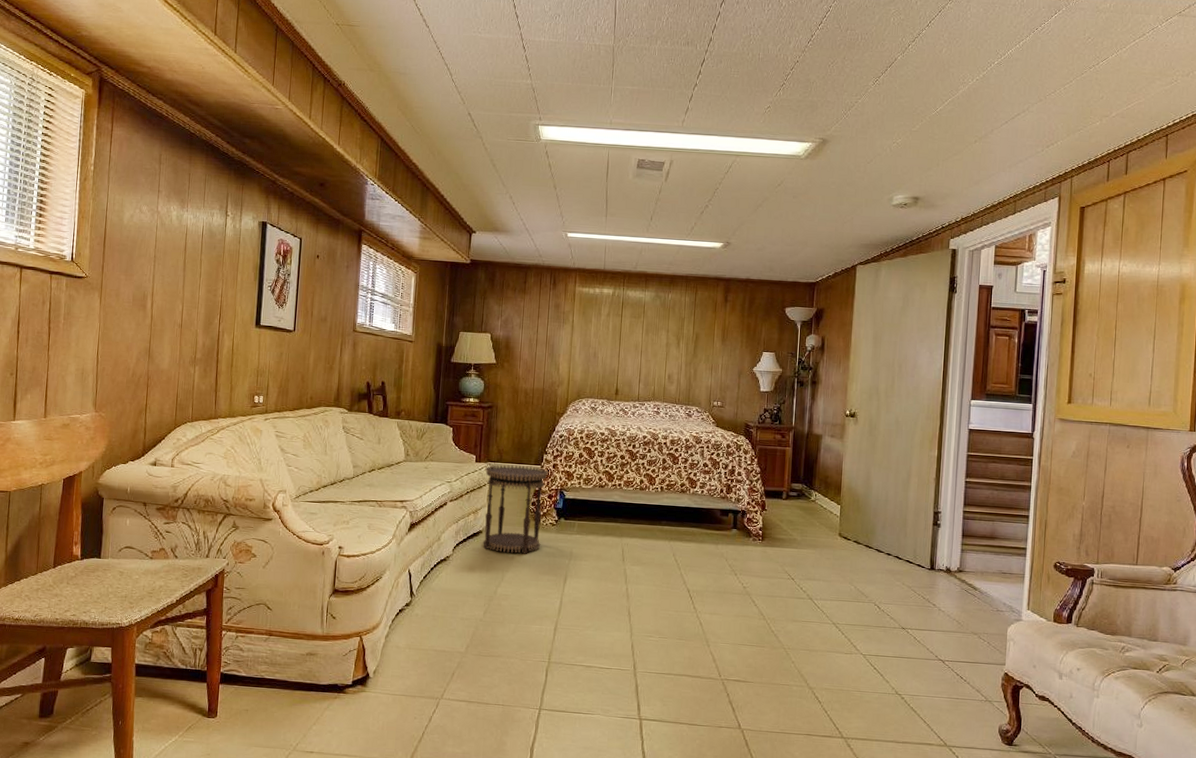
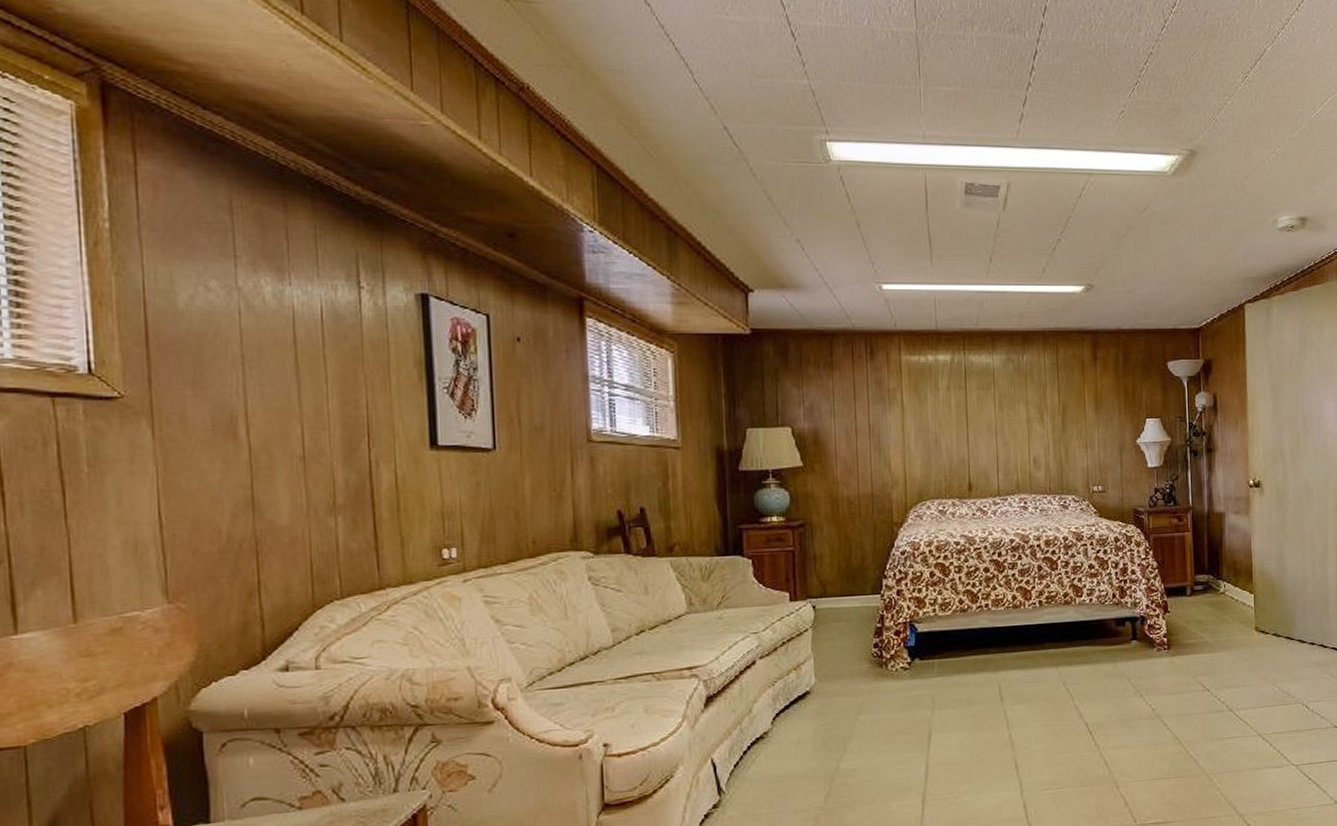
side table: present [483,464,549,554] -> none [804,596,893,715]

